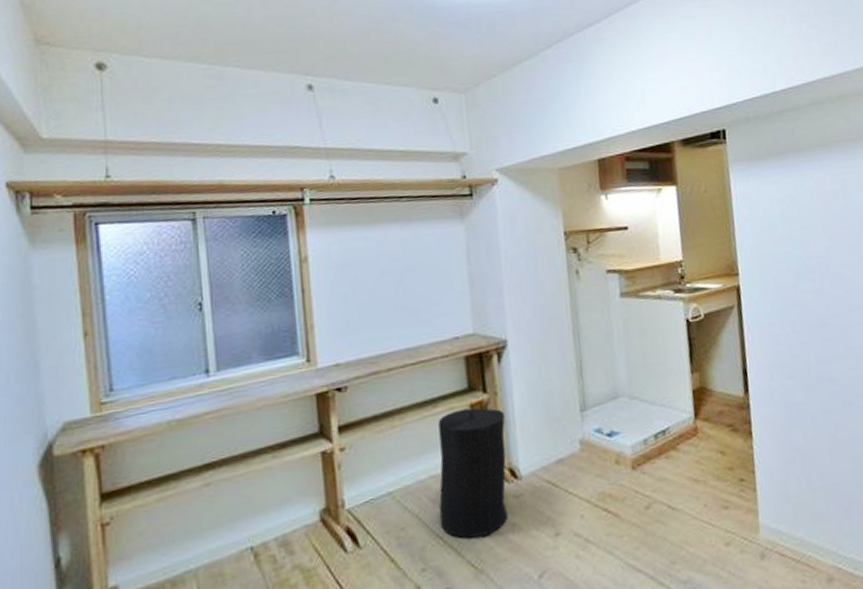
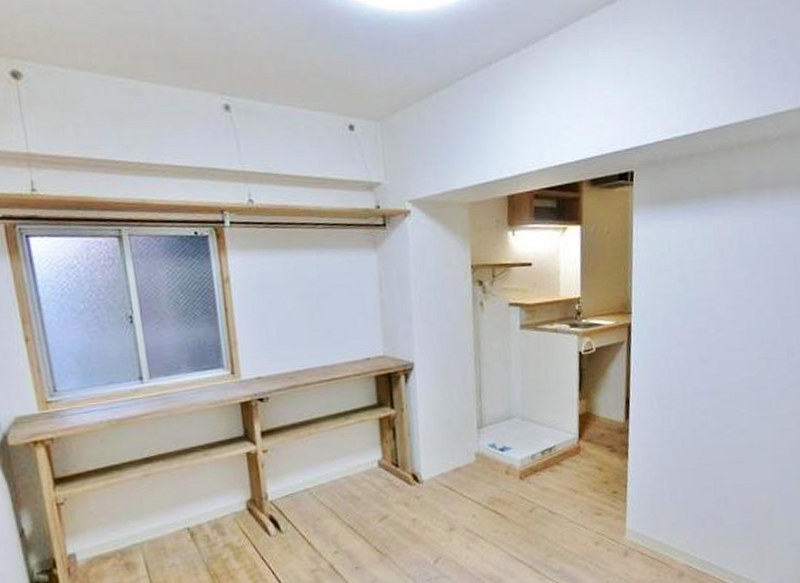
trash can: present [438,408,508,539] -> none [350,421,410,529]

